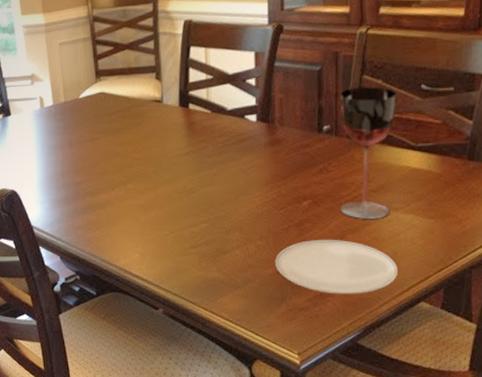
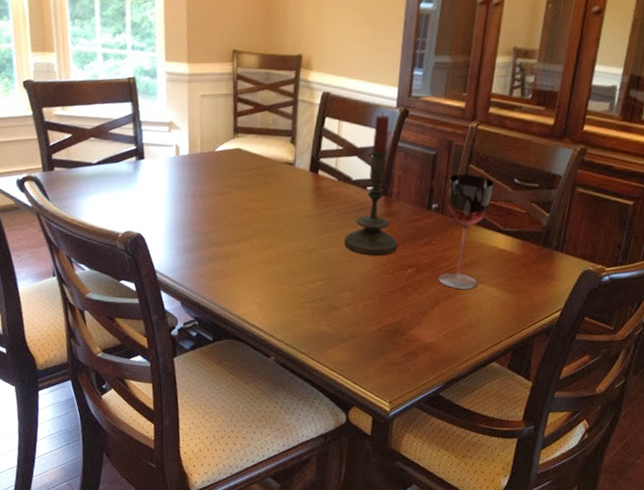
candle: none [226,32,288,190] -> present [344,112,398,256]
plate: present [275,239,399,295] -> none [378,303,479,353]

